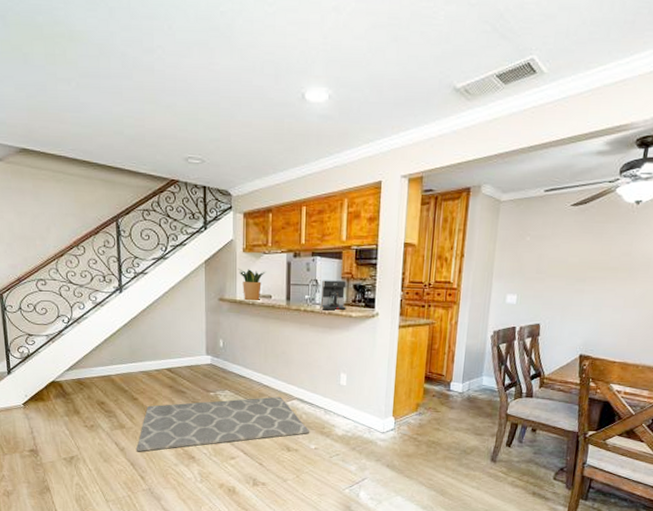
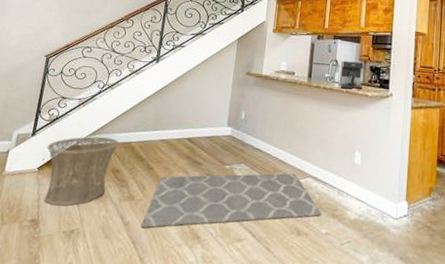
basket: none [26,372,98,437] -> present [44,136,119,207]
potted plant: present [238,269,266,301] -> none [266,47,291,77]

